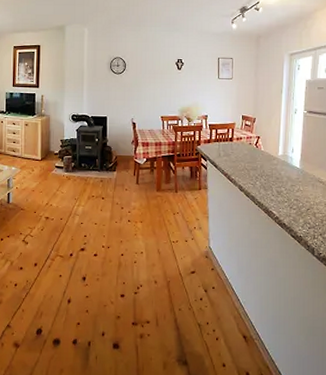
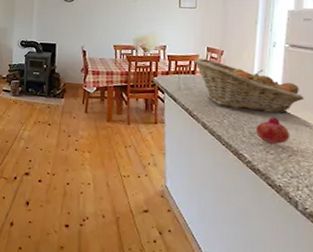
fruit basket: none [231,126,318,173] -> present [194,58,304,114]
fruit: none [282,176,309,201] -> present [256,116,291,145]

